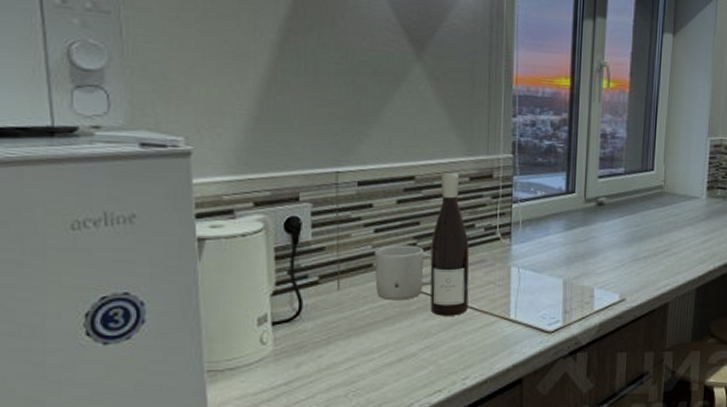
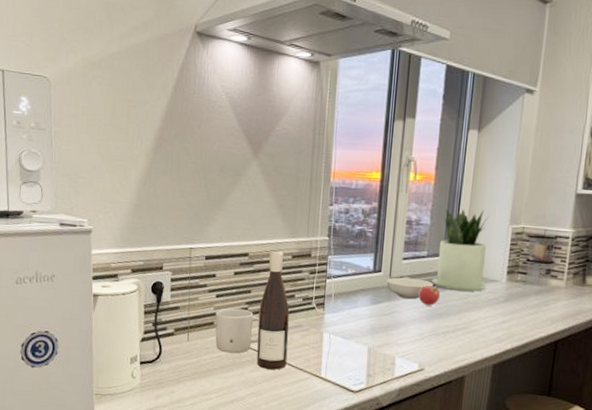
bowl: none [581,198,633,223] -> present [387,277,434,300]
fruit: none [617,206,640,229] -> present [418,285,441,306]
planter: none [630,120,688,210] -> present [432,209,489,292]

